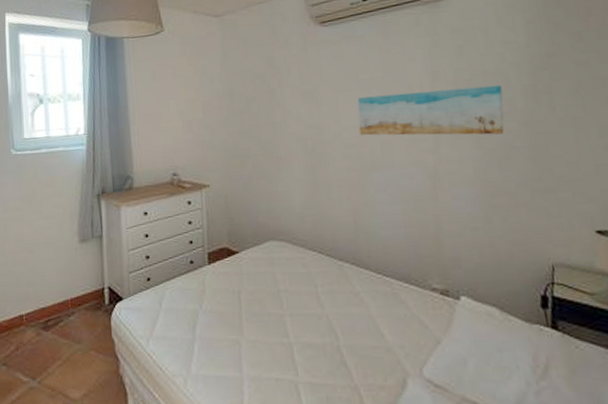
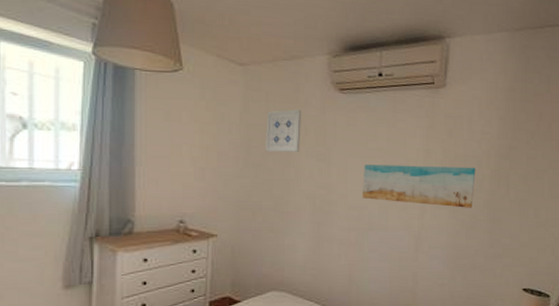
wall art: none [247,50,284,98] -> present [265,109,302,153]

